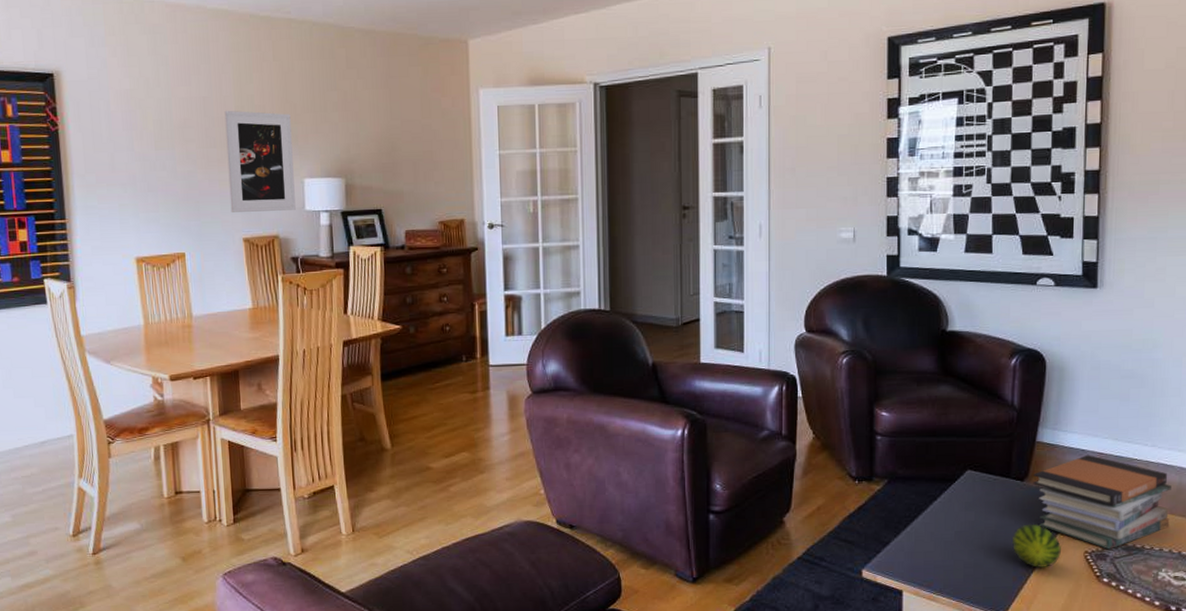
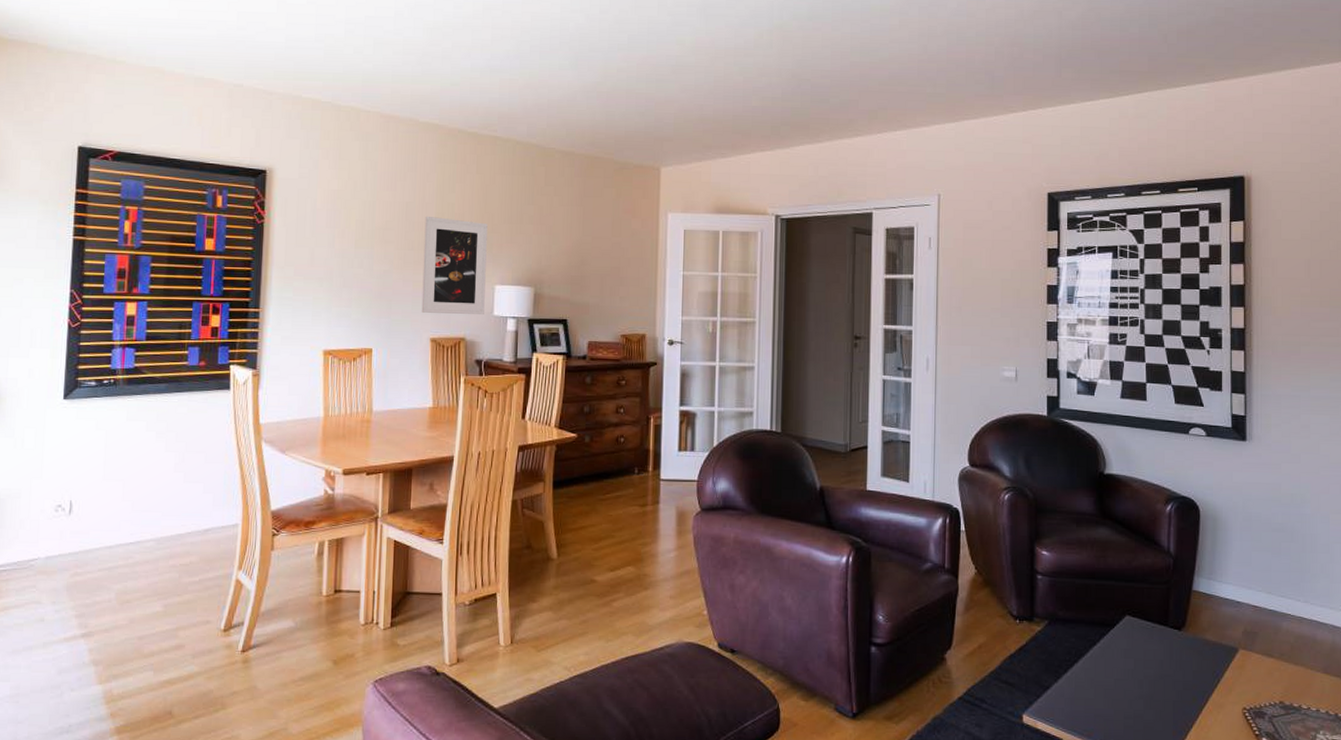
fruit: present [1011,524,1061,568] -> none [1170,675,1220,722]
book stack: present [1033,454,1171,550] -> none [1190,606,1325,708]

